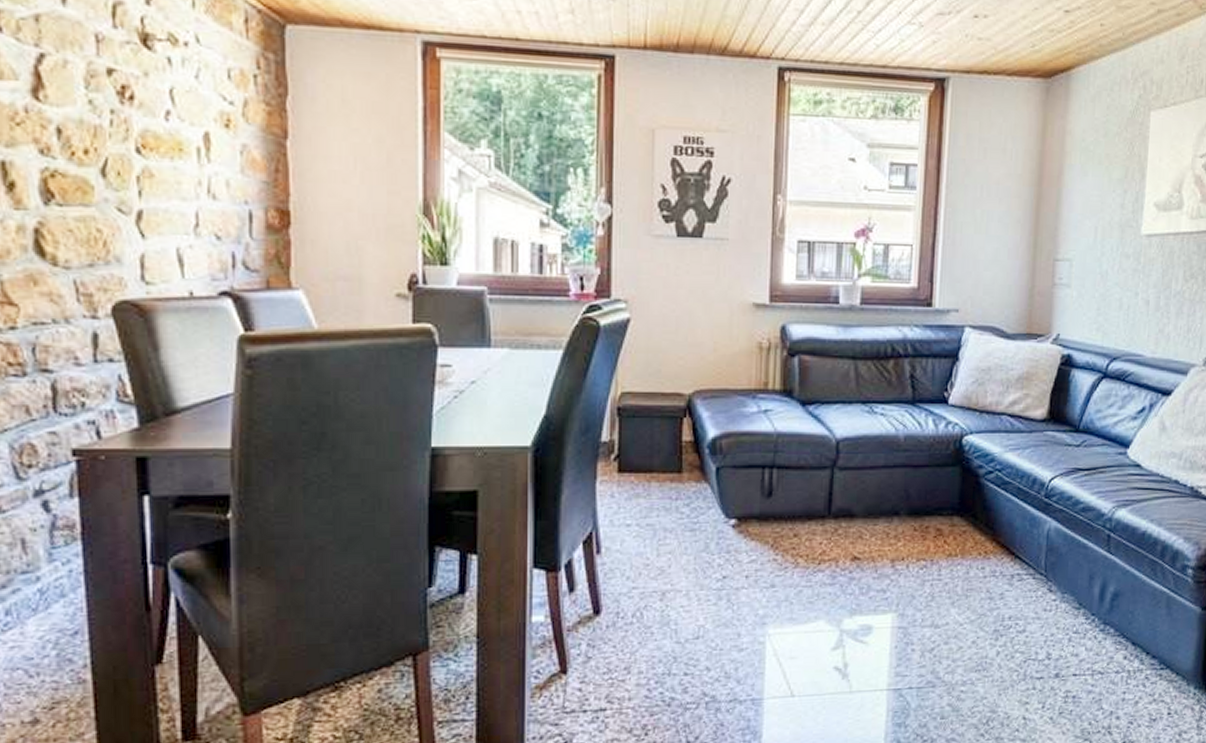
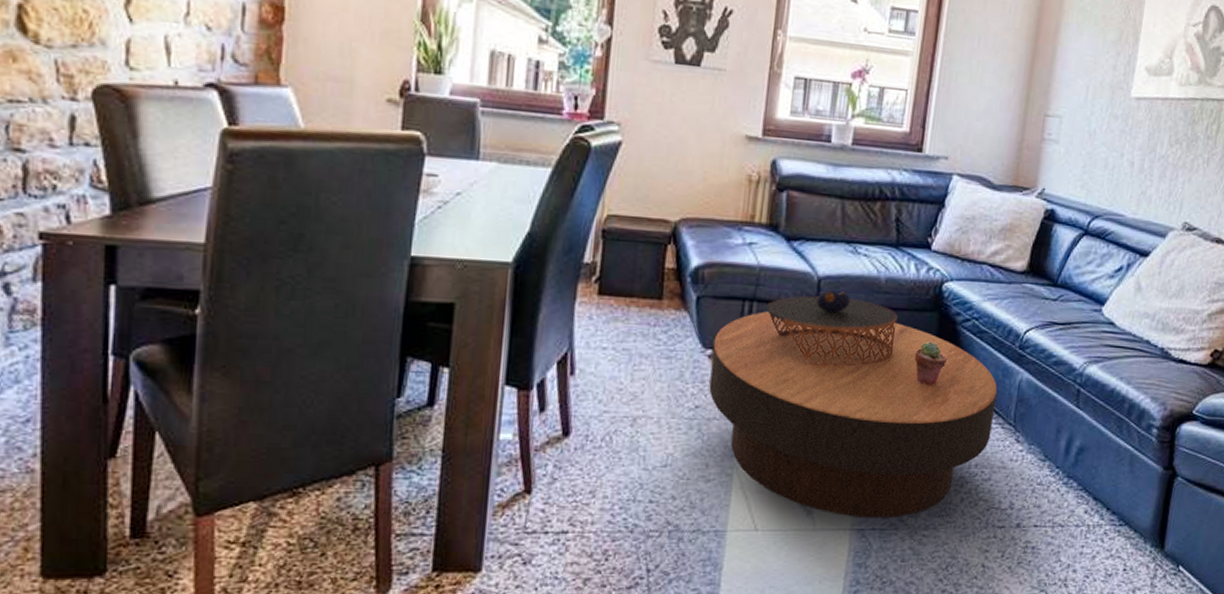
coffee table: none [735,478,1026,678] -> present [709,311,998,519]
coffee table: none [787,451,919,530] -> present [766,289,898,368]
potted succulent: none [939,496,972,541] -> present [914,341,947,386]

